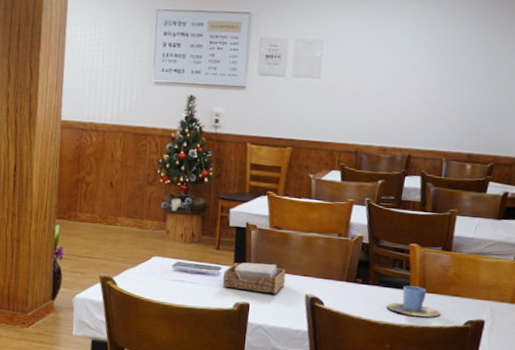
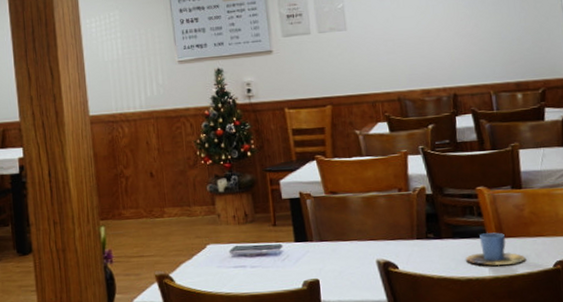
napkin holder: present [222,262,286,294] -> none [285,232,353,266]

